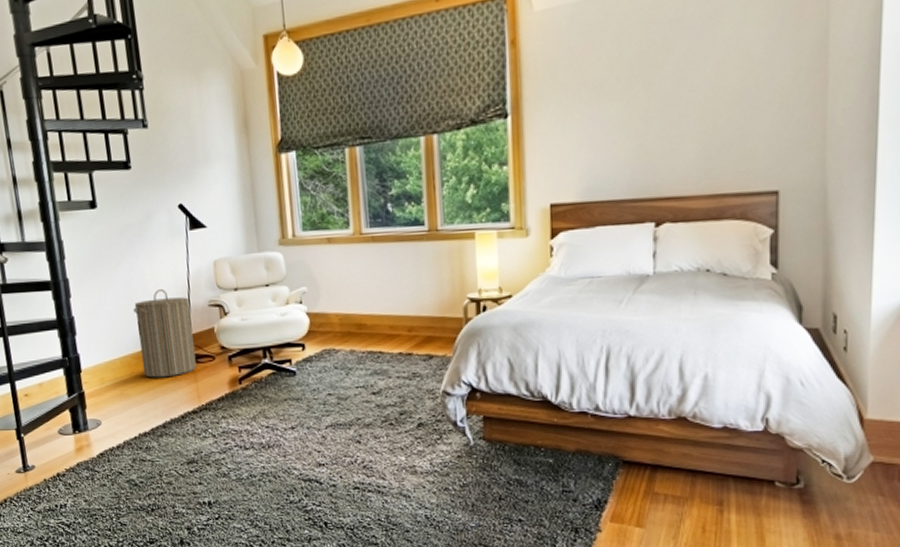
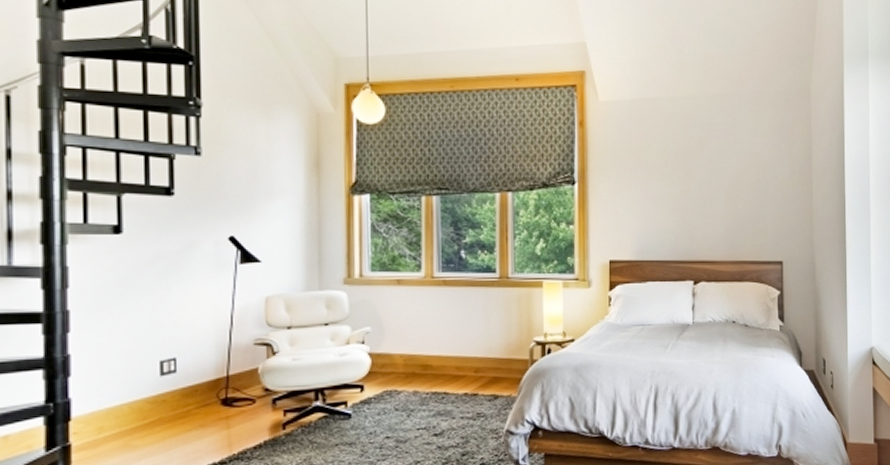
laundry hamper: present [133,288,197,378] -> none [156,324,231,425]

